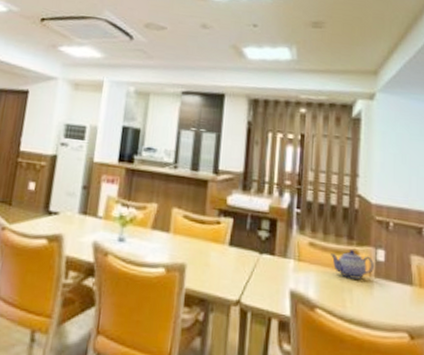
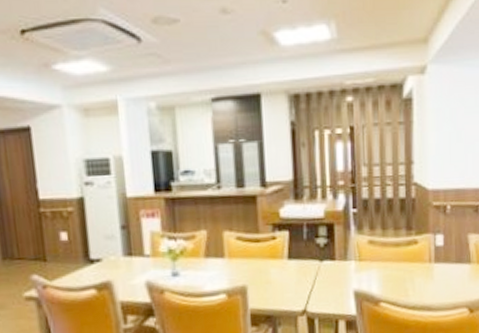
teapot: present [331,250,374,280] -> none [391,240,433,269]

